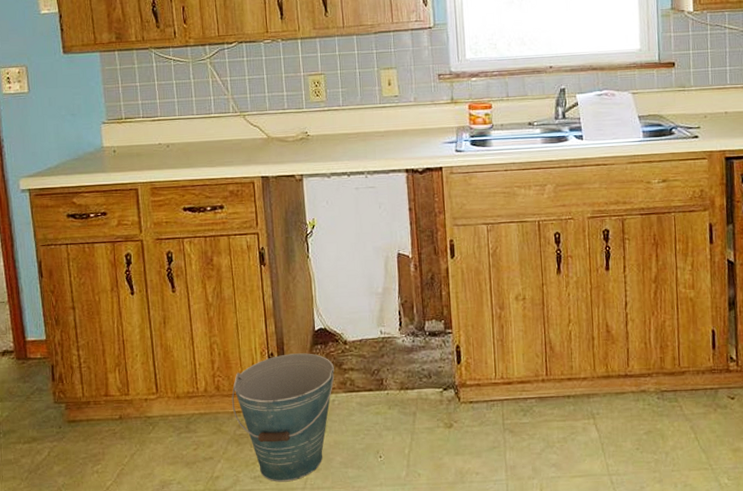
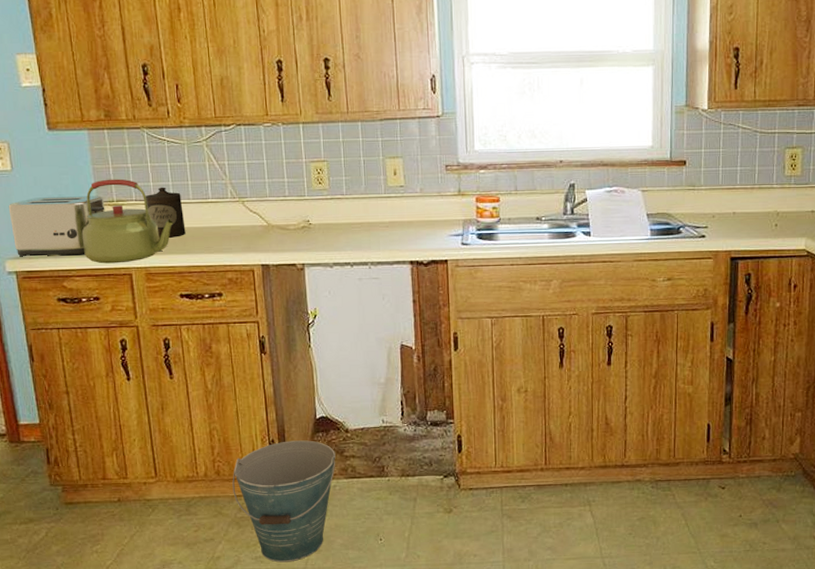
toaster: none [24,114,114,175] -> present [8,196,105,257]
kettle: none [91,97,178,180] -> present [81,179,174,264]
canister: none [152,103,190,153] -> present [145,187,186,238]

